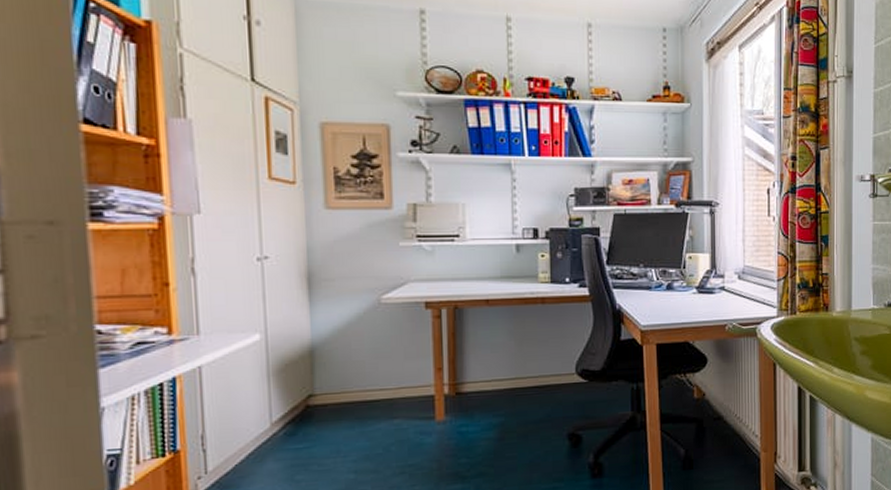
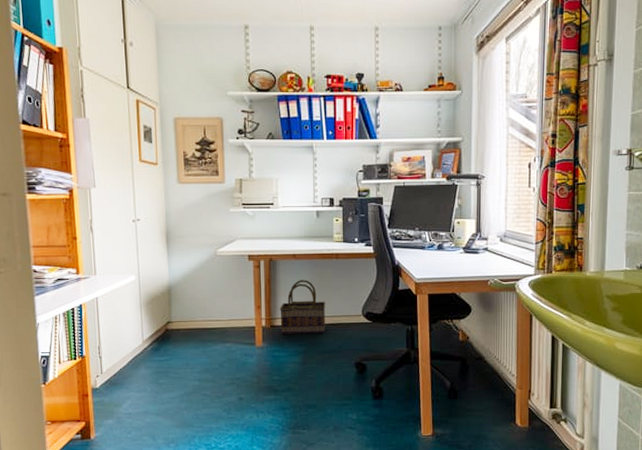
basket: none [468,332,529,403] -> present [280,280,326,334]

